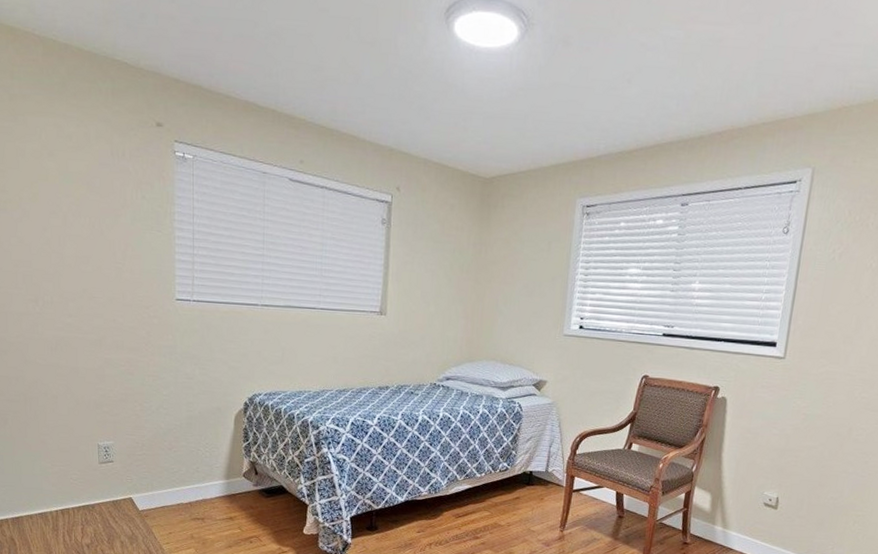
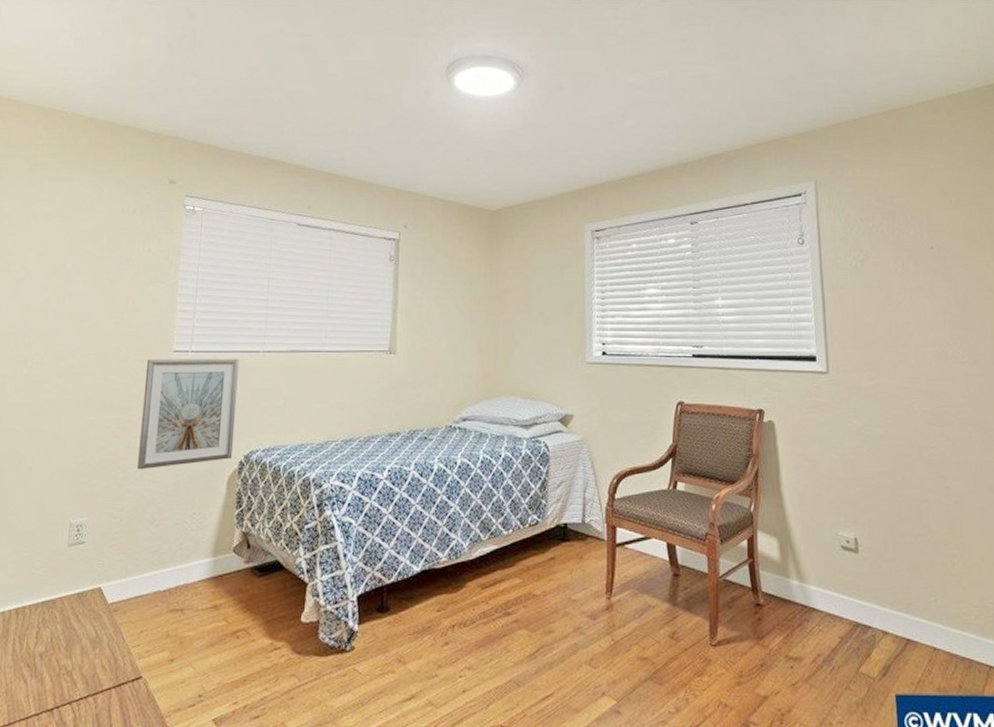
picture frame: none [151,305,239,405] -> present [137,358,239,470]

